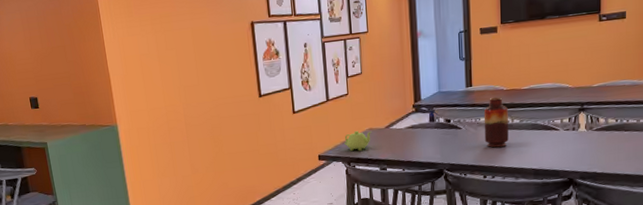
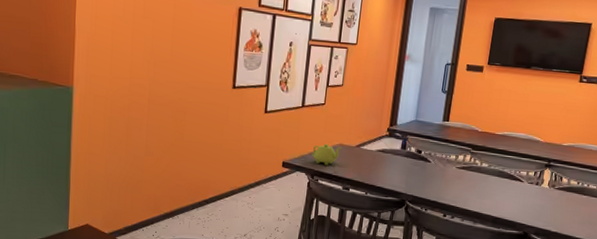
vase: present [483,97,509,148] -> none [451,137,479,189]

